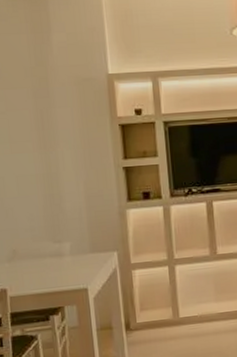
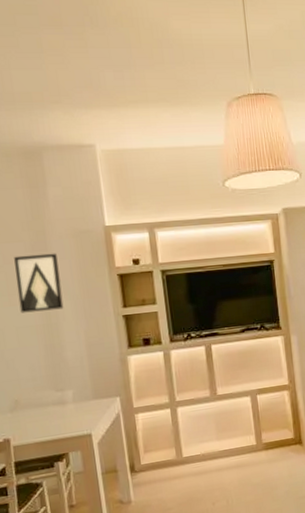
wall art: none [16,100,64,162] -> present [14,253,64,313]

